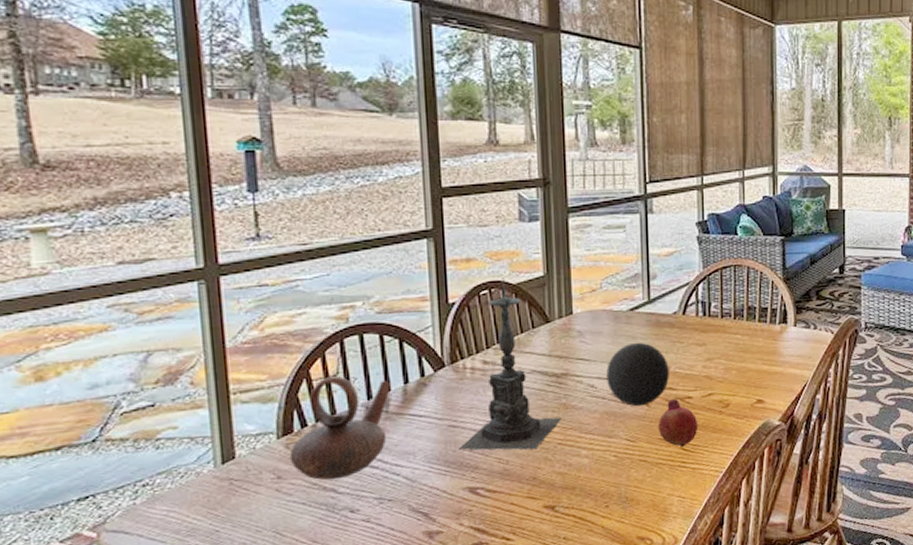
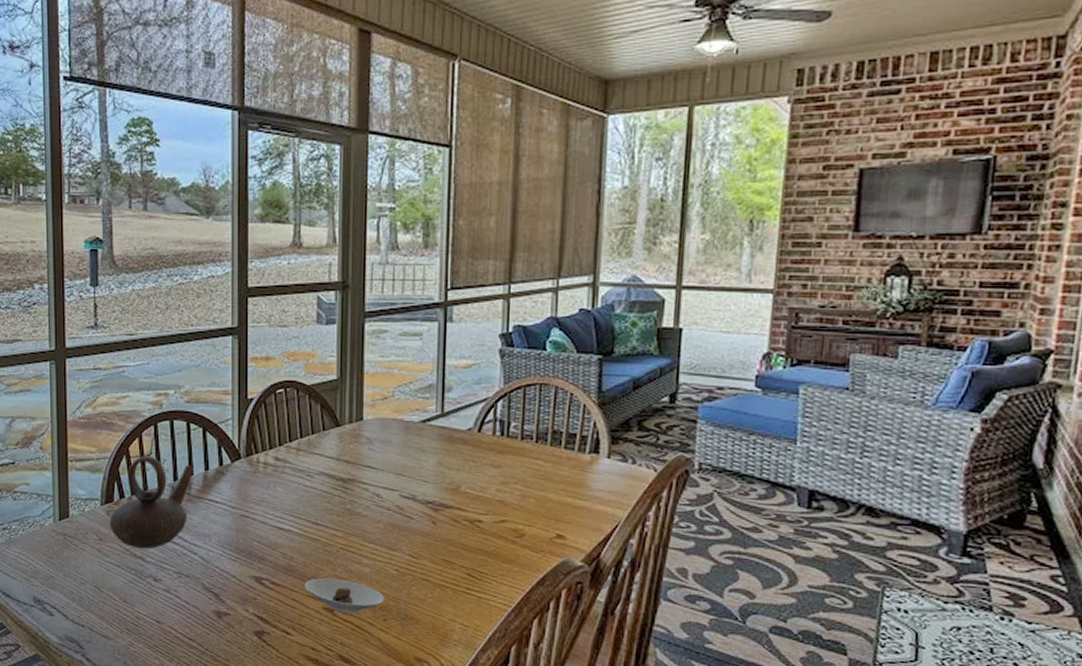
candle holder: present [459,278,560,450] -> none [249,378,344,551]
saucer: none [522,474,605,507] -> present [304,577,384,613]
decorative ball: present [606,342,669,407] -> none [393,456,459,523]
fruit: present [657,398,698,447] -> none [443,519,488,573]

